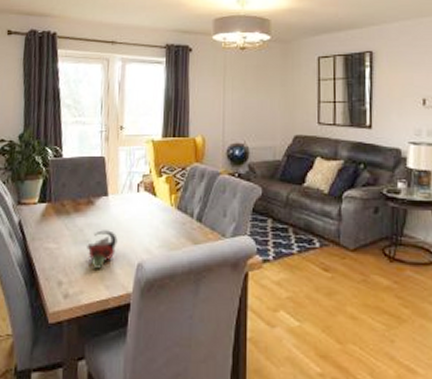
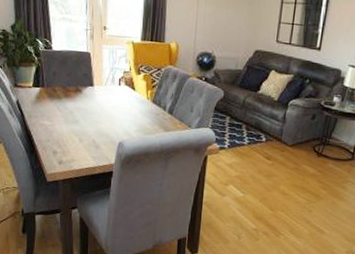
kettle: present [87,230,118,269] -> none [76,114,102,144]

